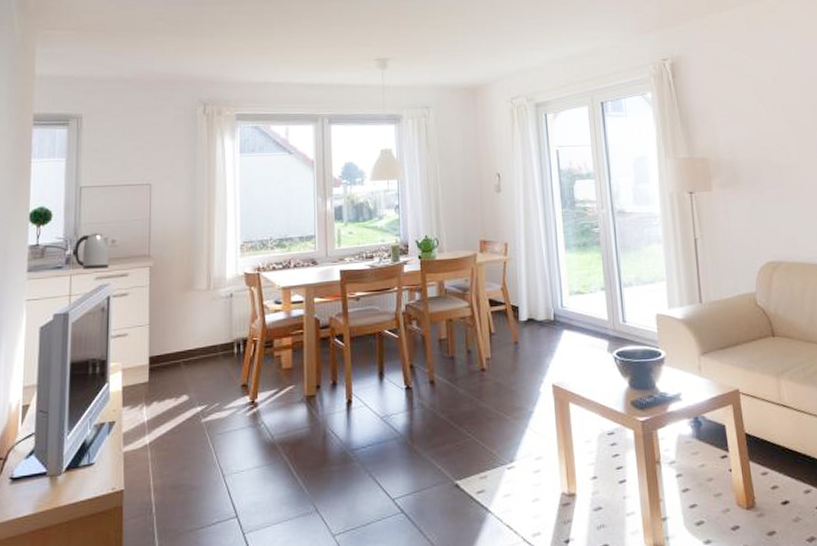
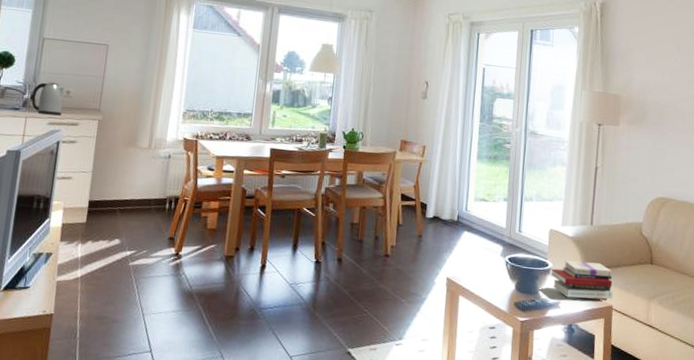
books: none [665,344,738,387] -> present [550,260,613,301]

